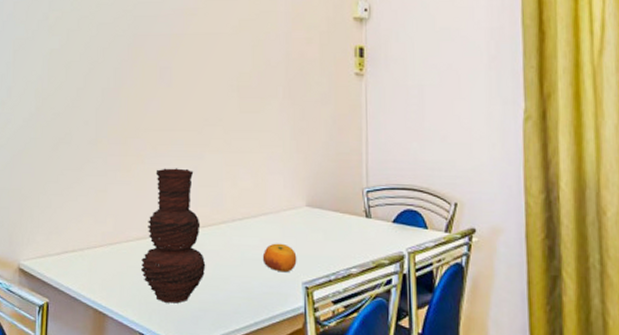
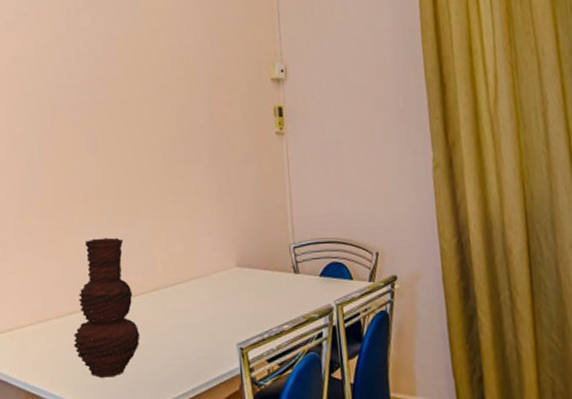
fruit: present [262,243,297,273] -> none [196,306,230,335]

